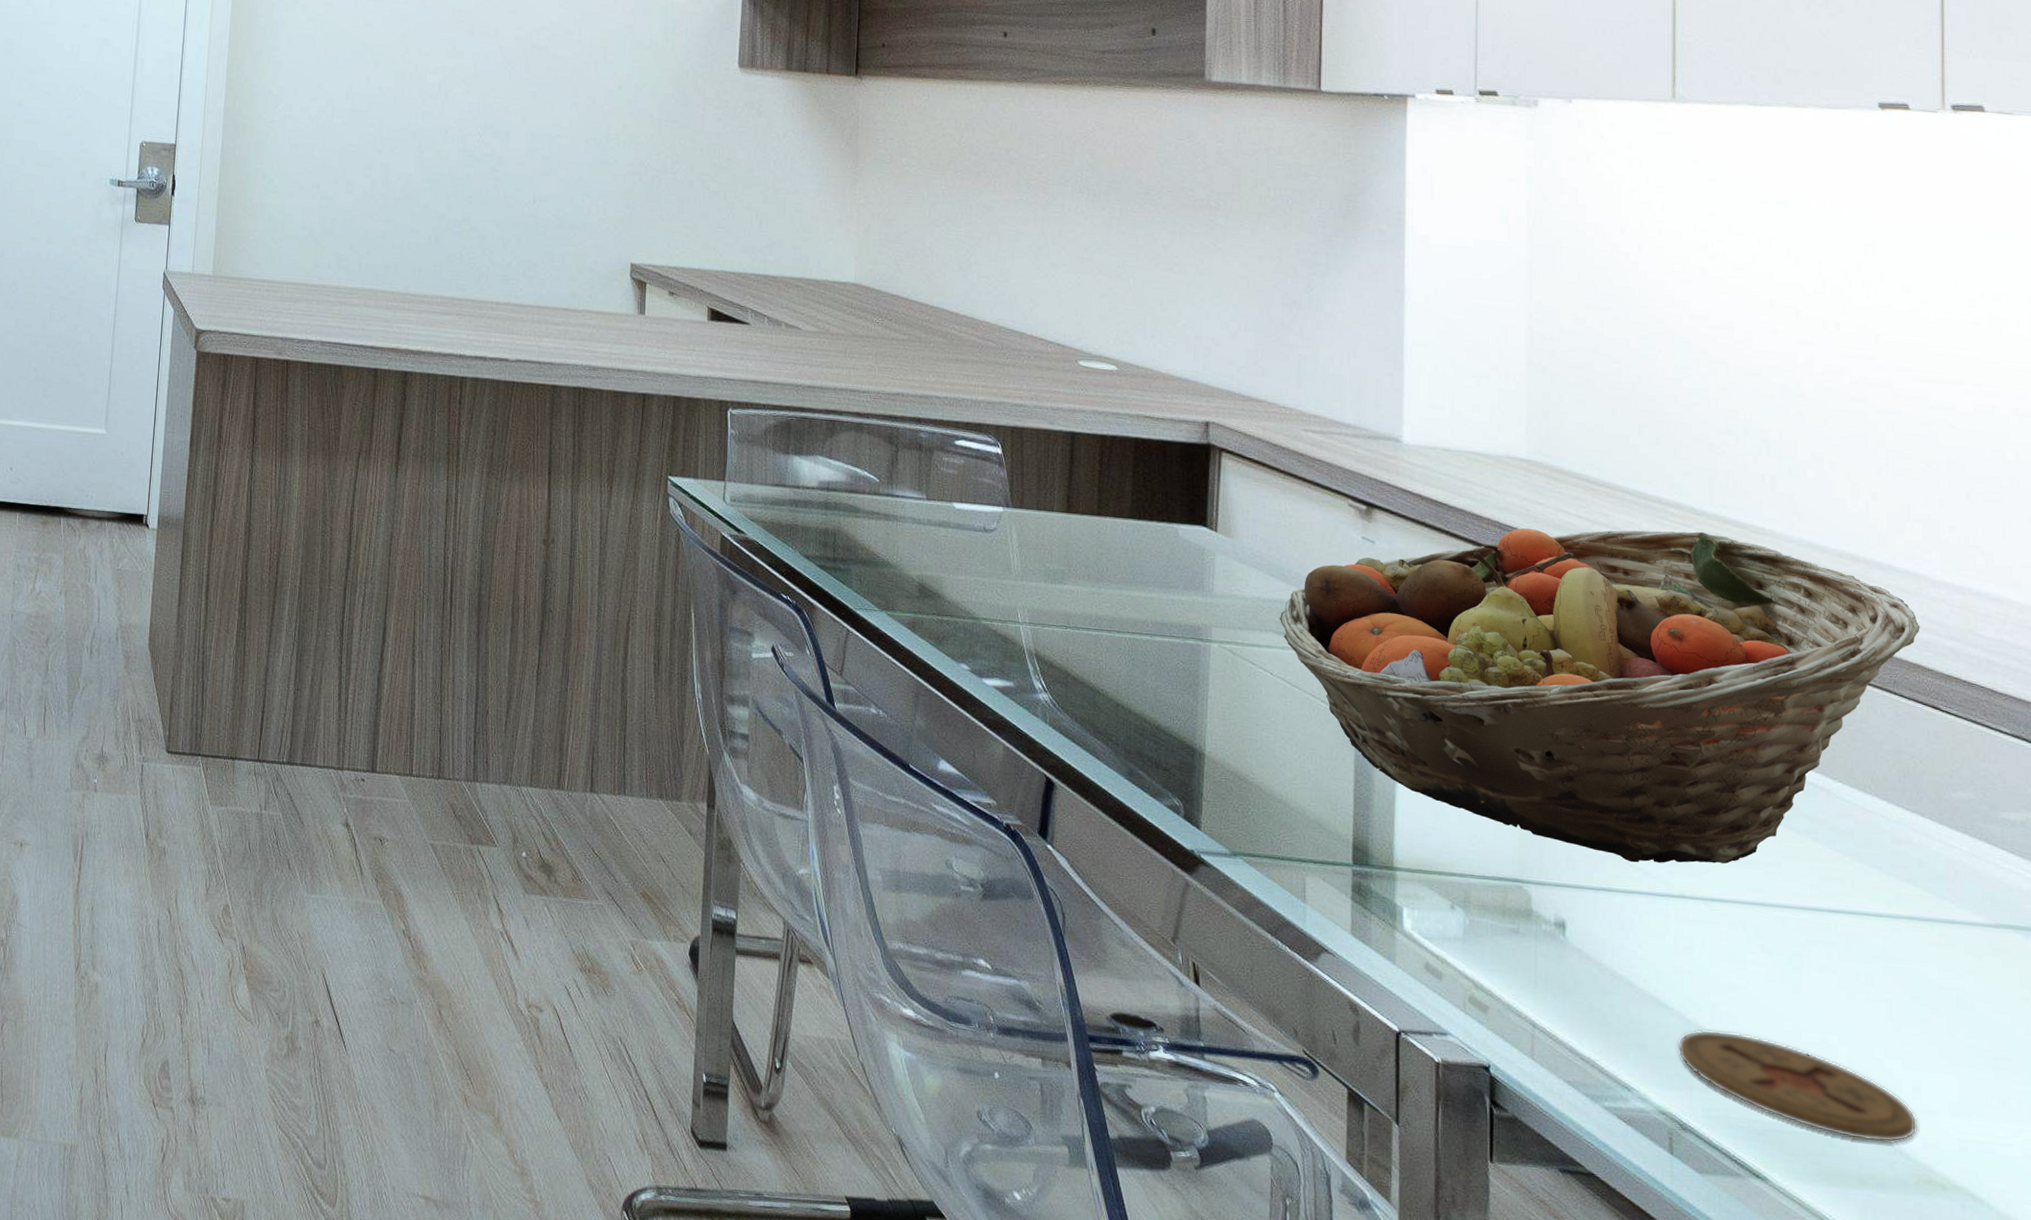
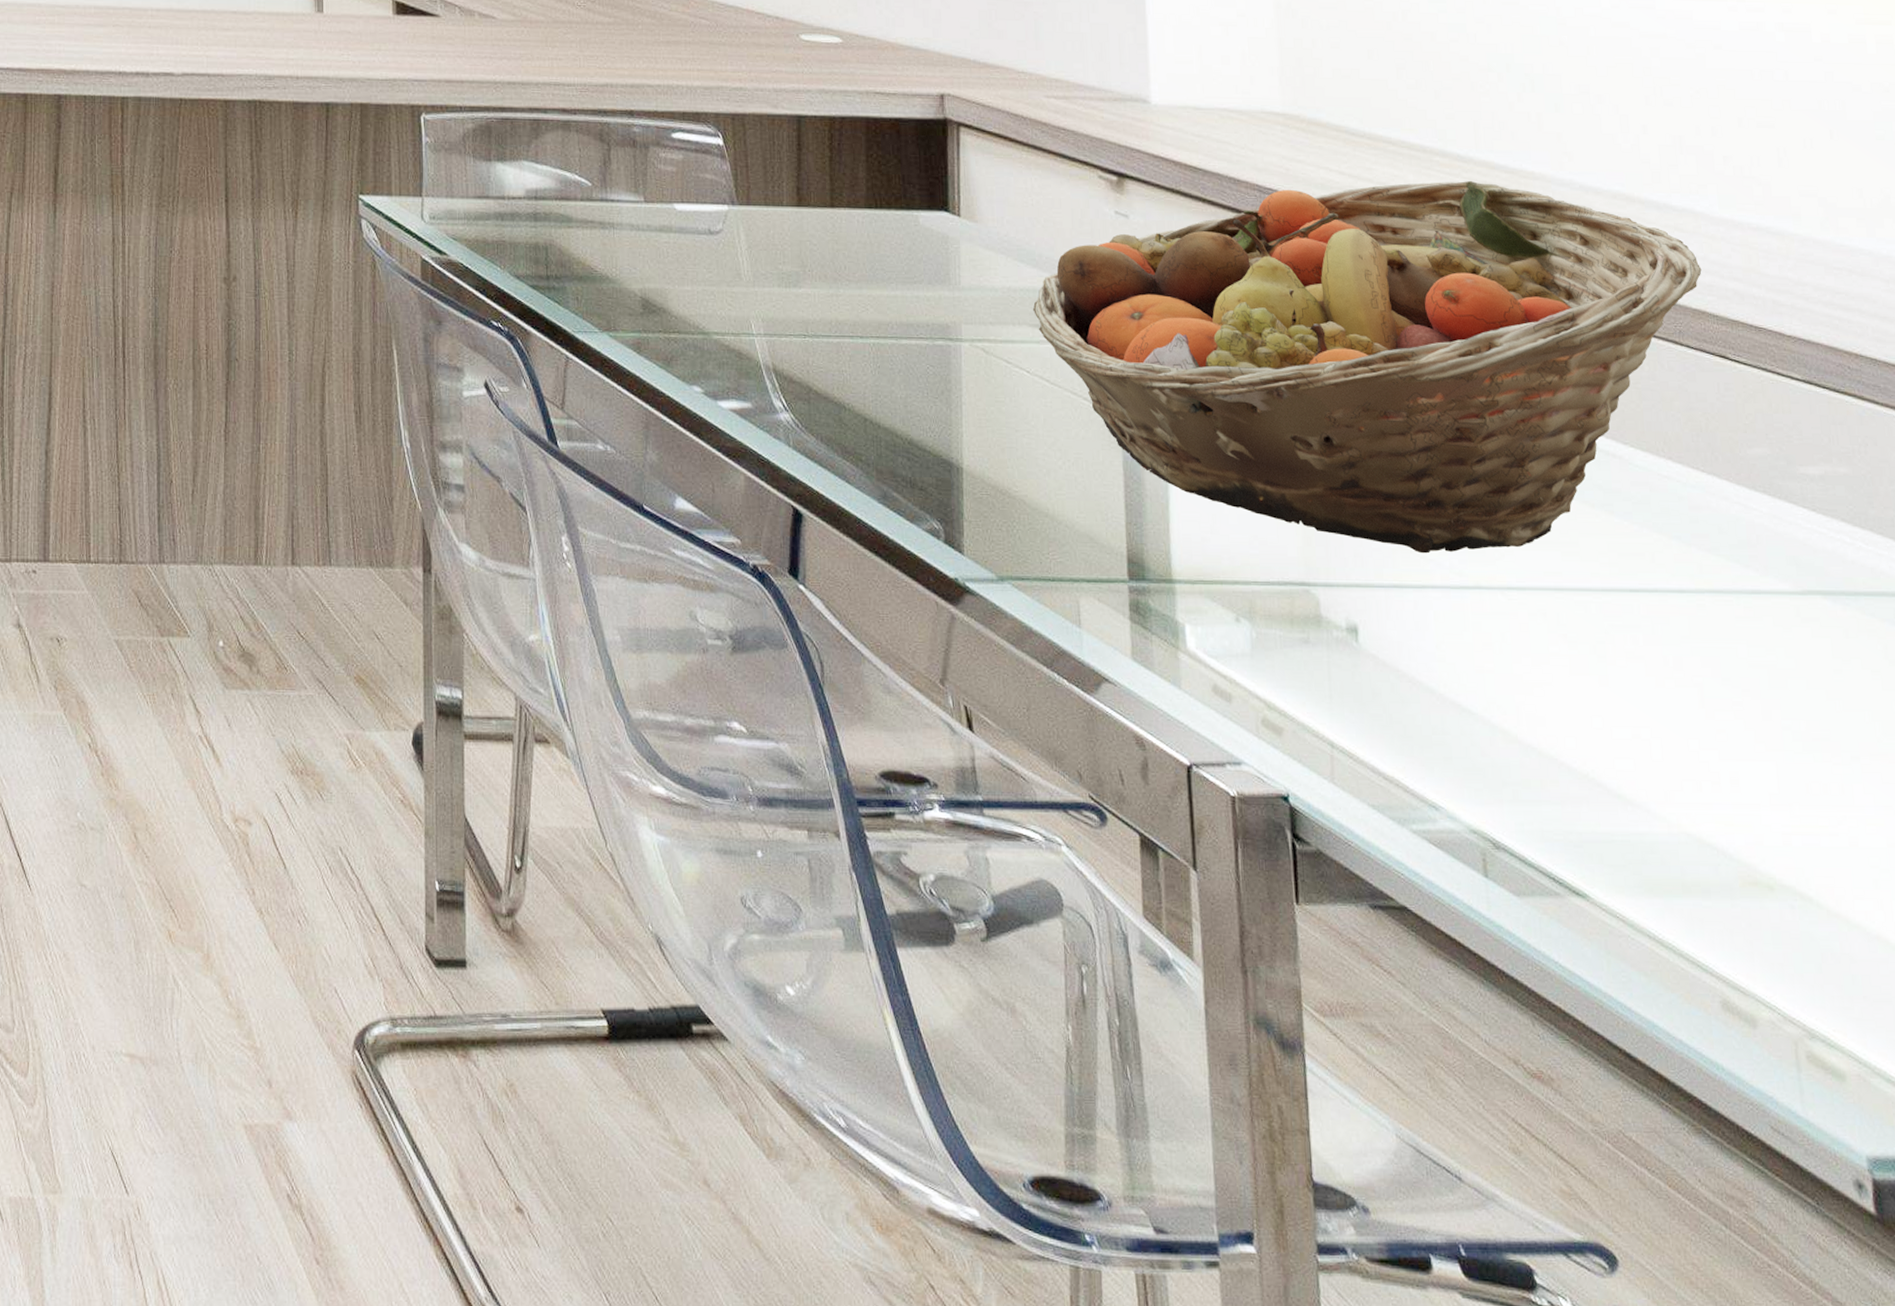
coaster: present [1678,1029,1917,1143] -> none [1484,734,1739,844]

